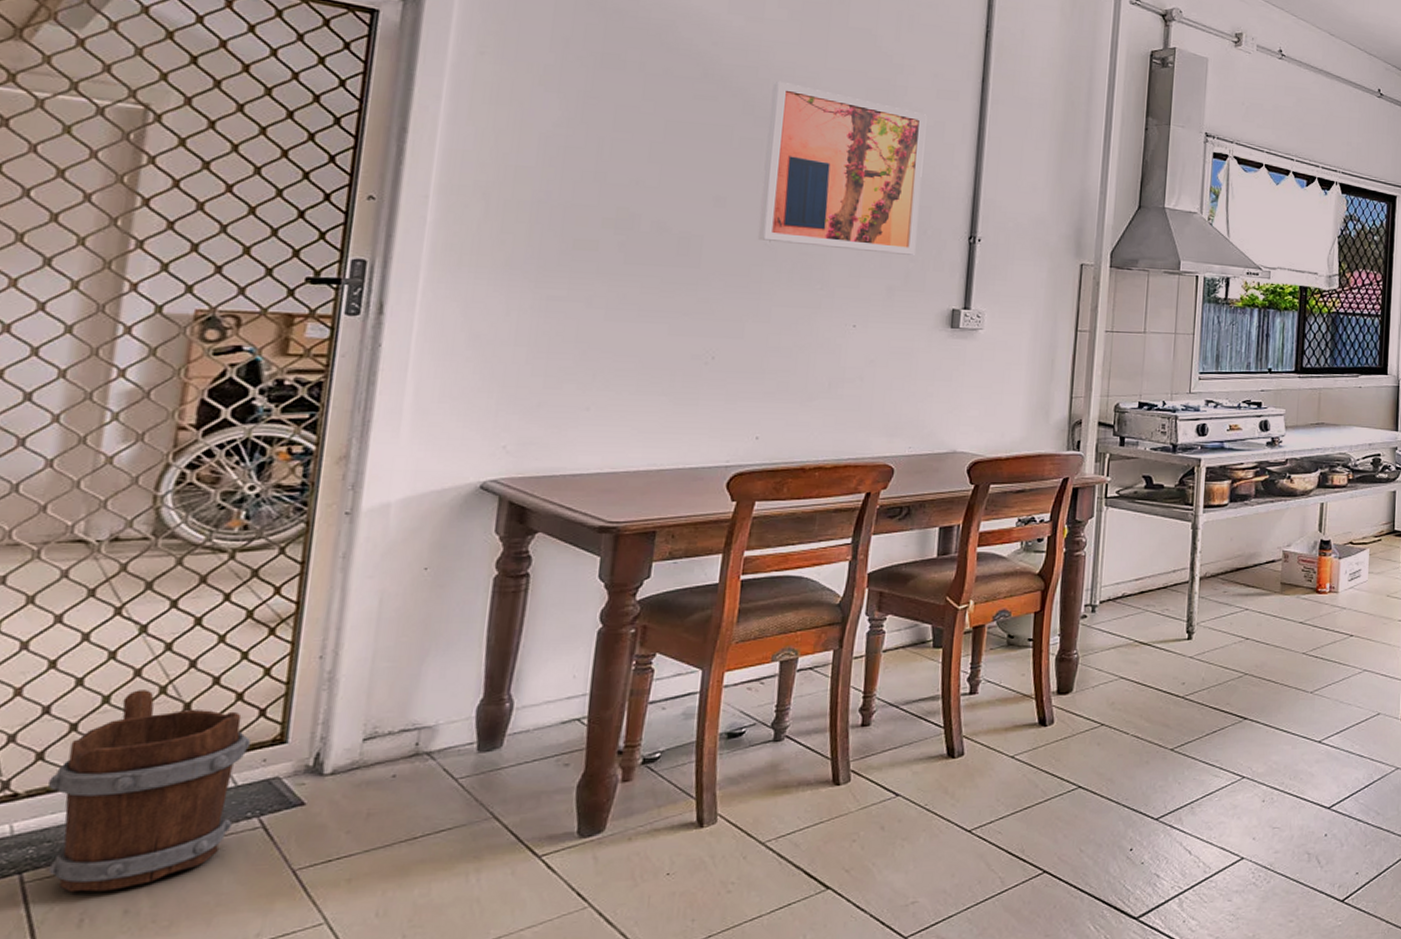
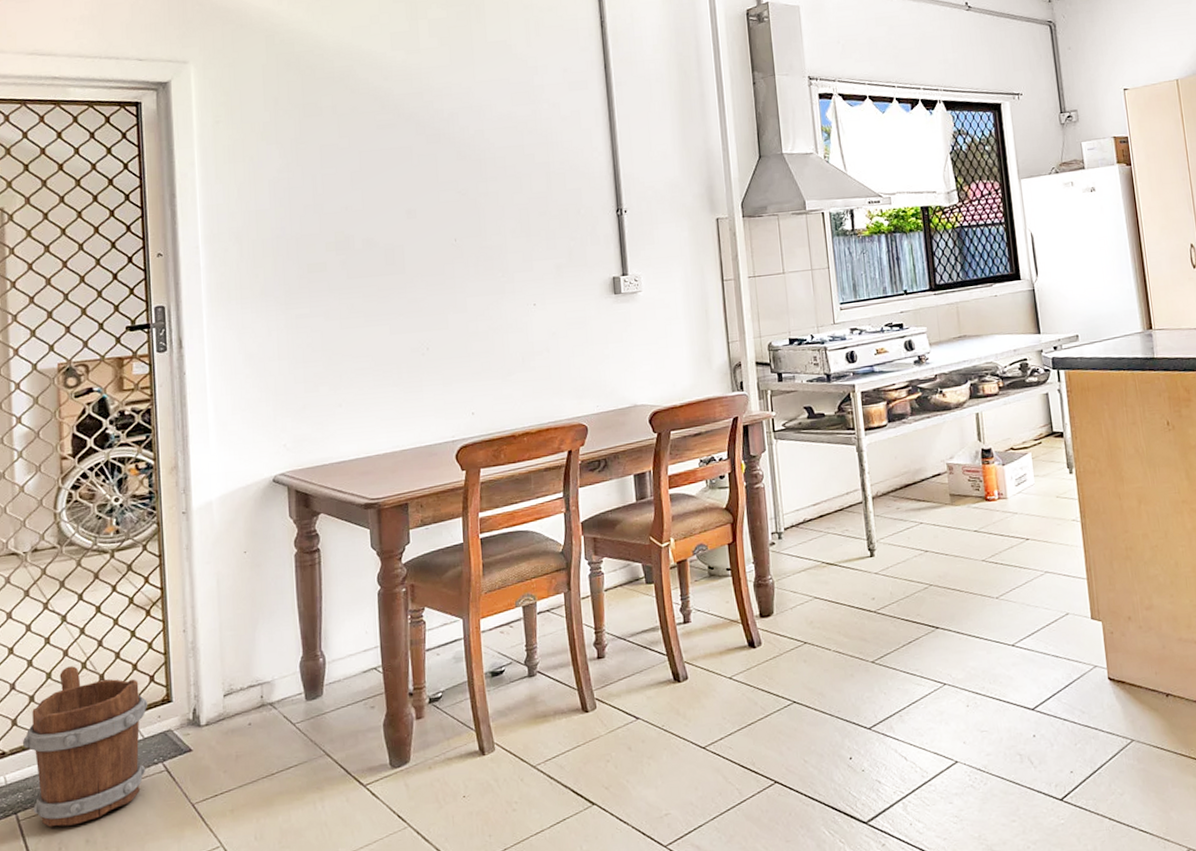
wall art: present [757,81,927,255] -> none [436,100,574,241]

